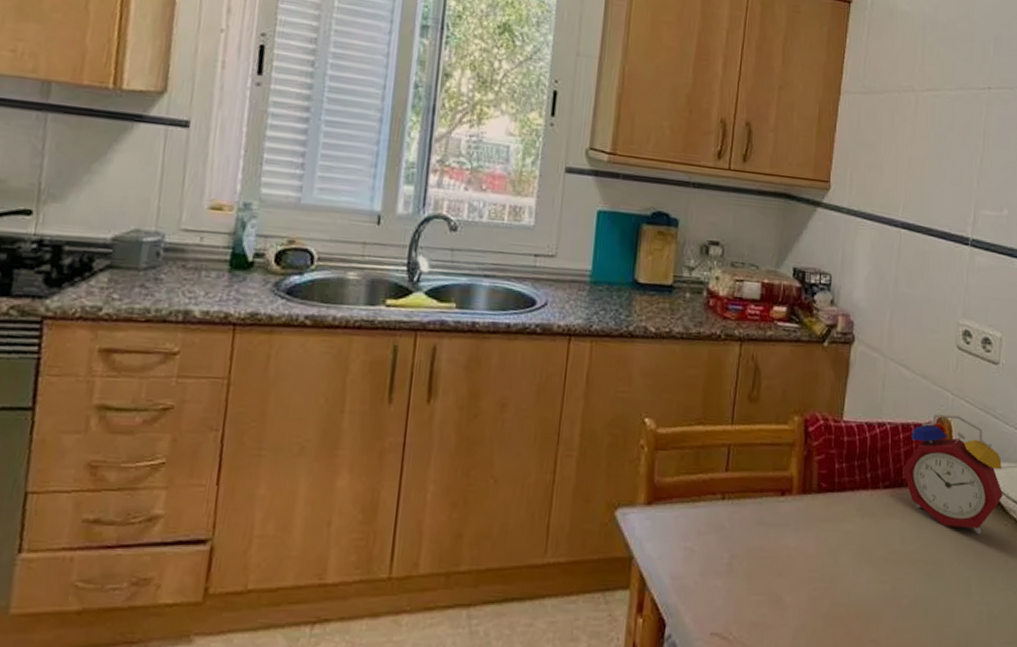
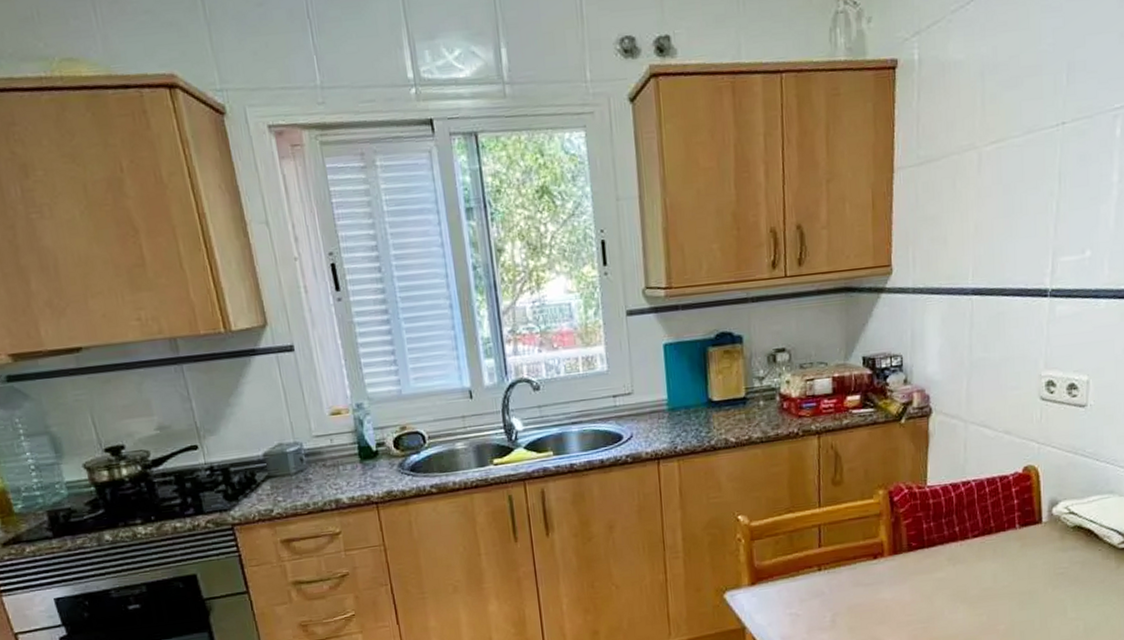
alarm clock: present [903,413,1003,534] -> none [991,461,1096,562]

